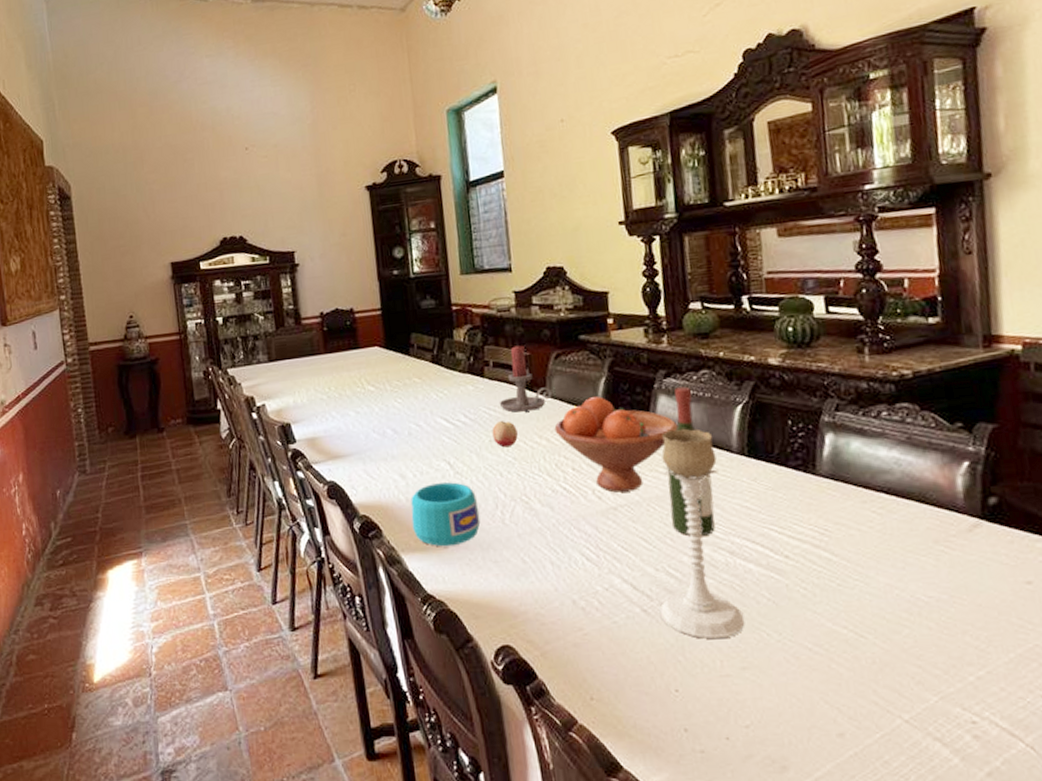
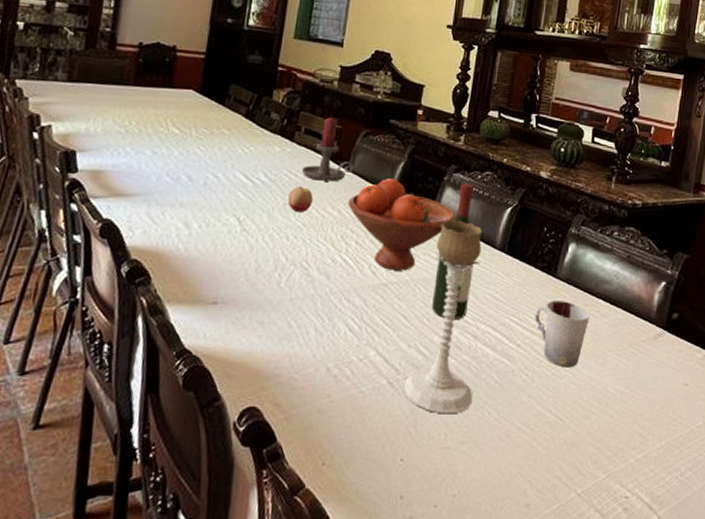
cup: present [410,482,481,547] -> none [184,237,258,303]
cup: none [799,500,873,577] -> present [534,300,590,368]

